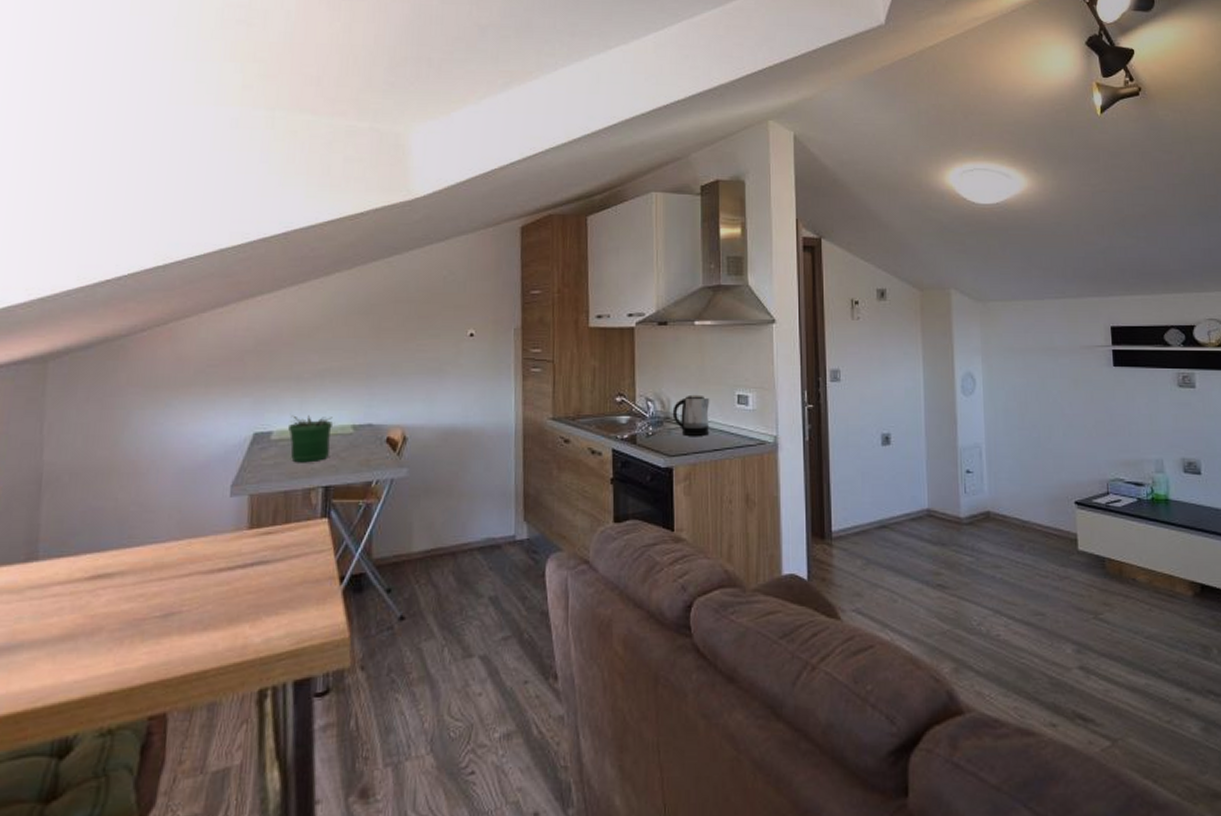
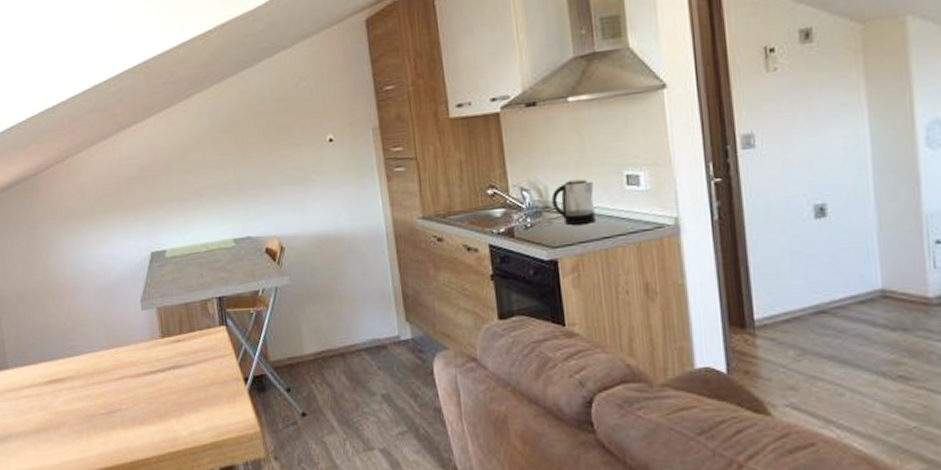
planter: present [288,415,334,463] -> none [179,232,218,277]

